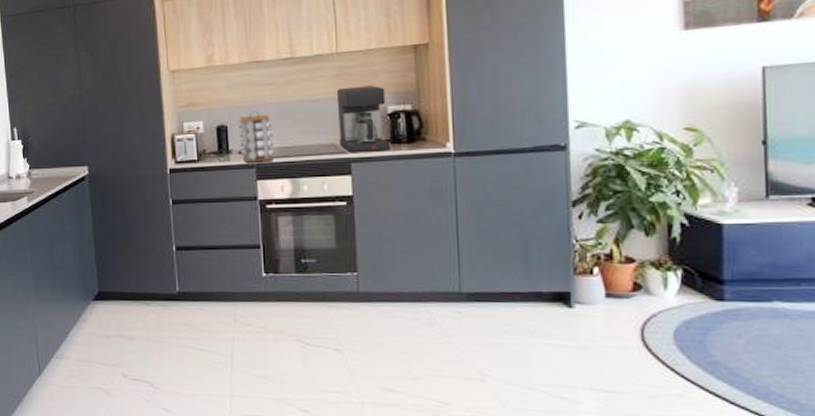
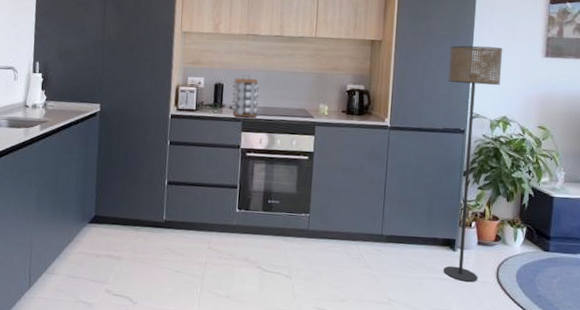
coffee maker: present [336,85,391,153] -> none [309,65,347,120]
floor lamp: none [530,27,616,349] -> present [443,45,503,283]

